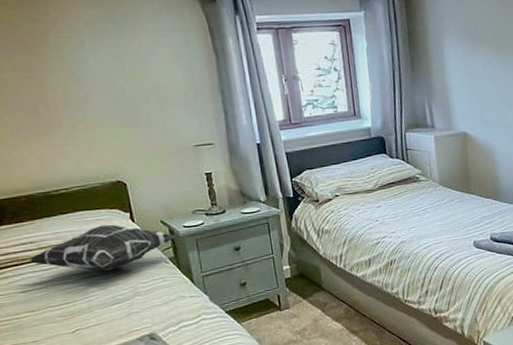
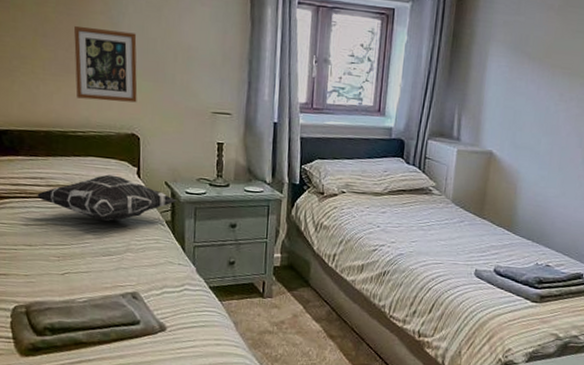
picture frame: none [36,84,116,157] -> present [74,25,138,103]

